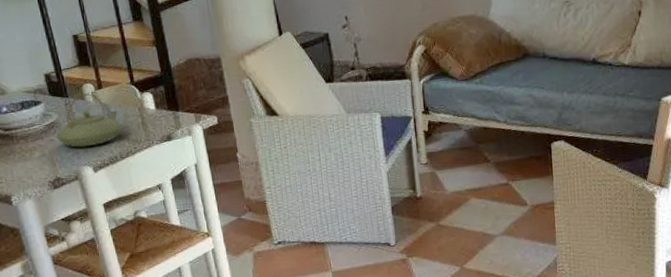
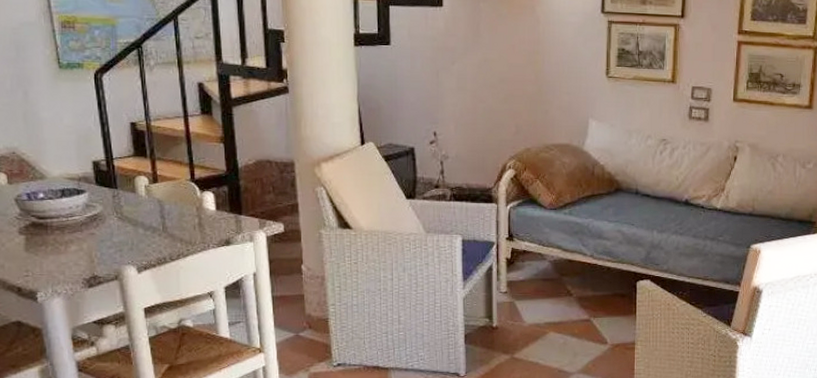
teapot: present [56,93,124,148] -> none [98,187,177,244]

